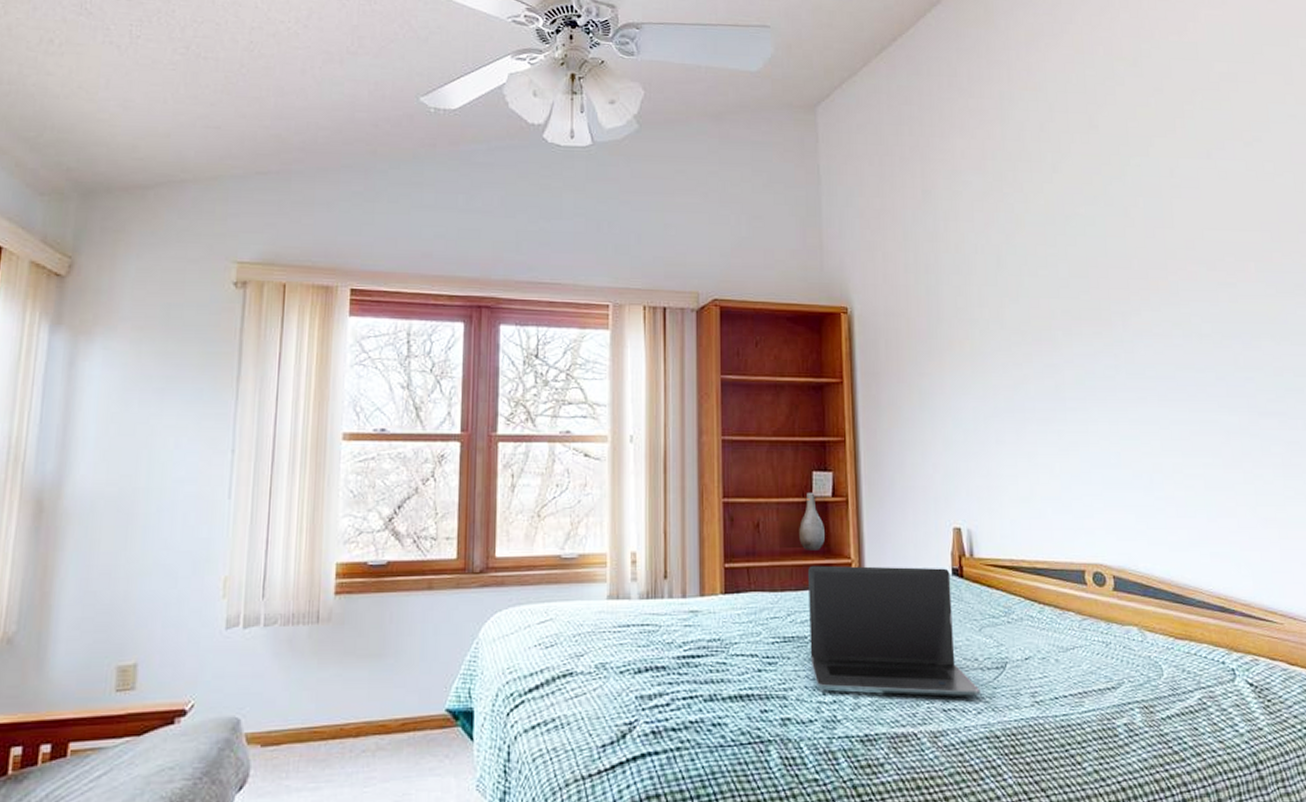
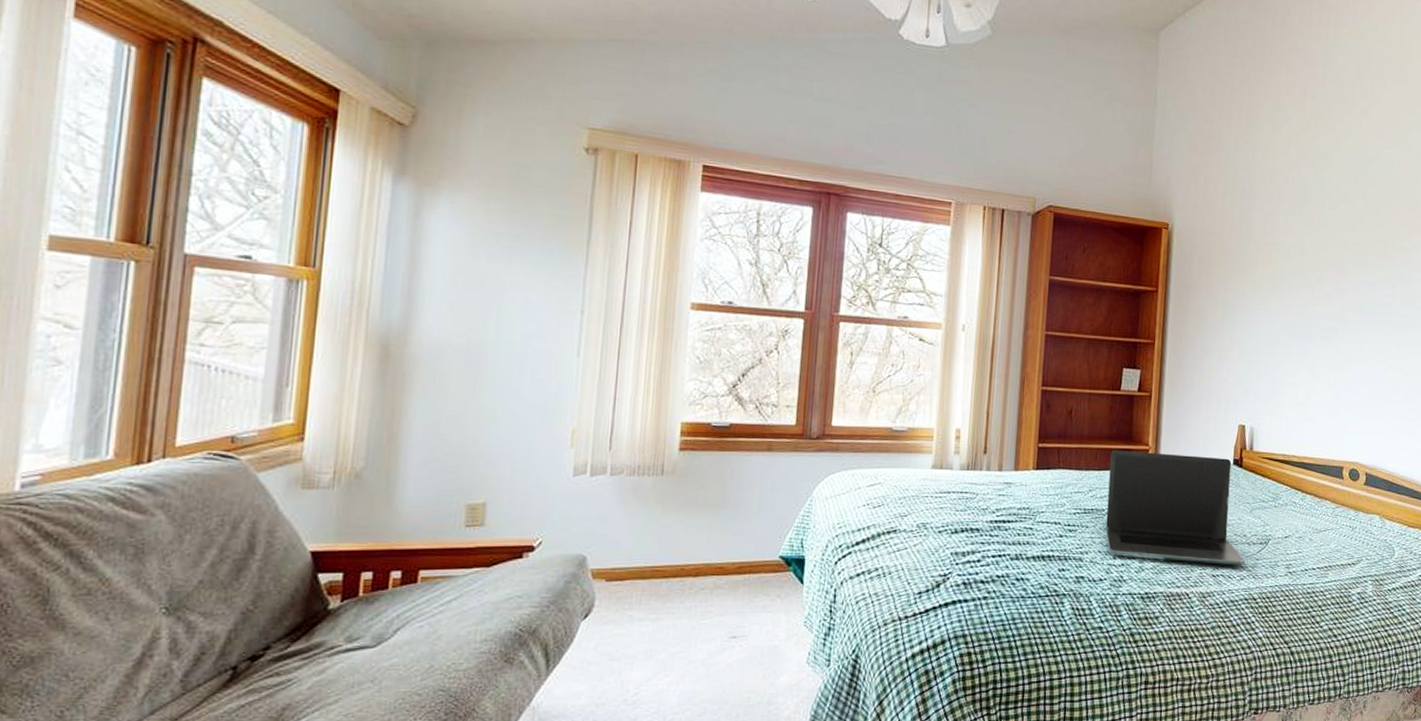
vase: present [799,493,825,550] -> none [1106,387,1129,437]

